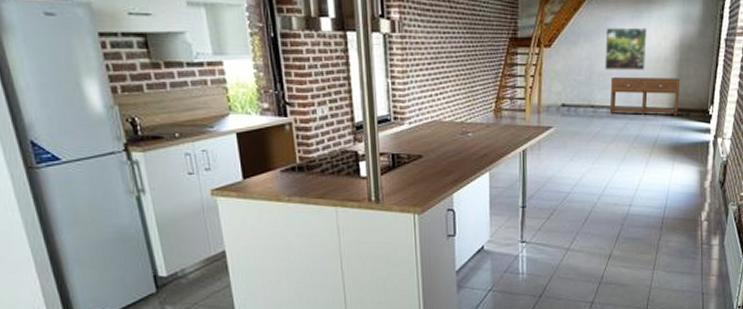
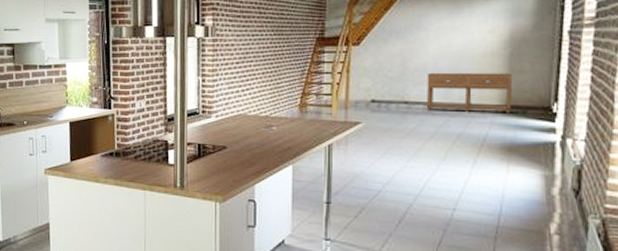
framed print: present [605,27,647,71] -> none [420,23,469,66]

